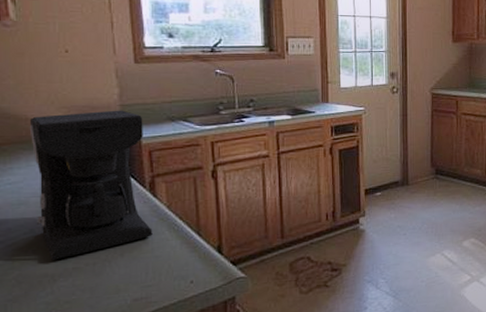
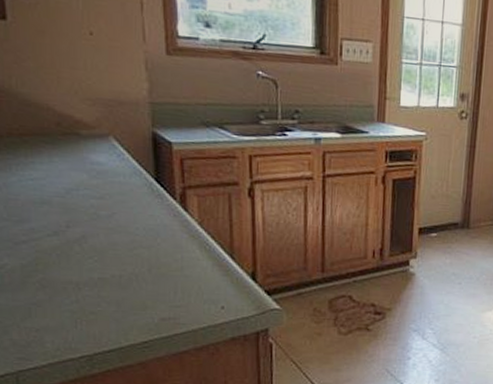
coffee maker: present [29,110,153,260] -> none [51,106,182,267]

